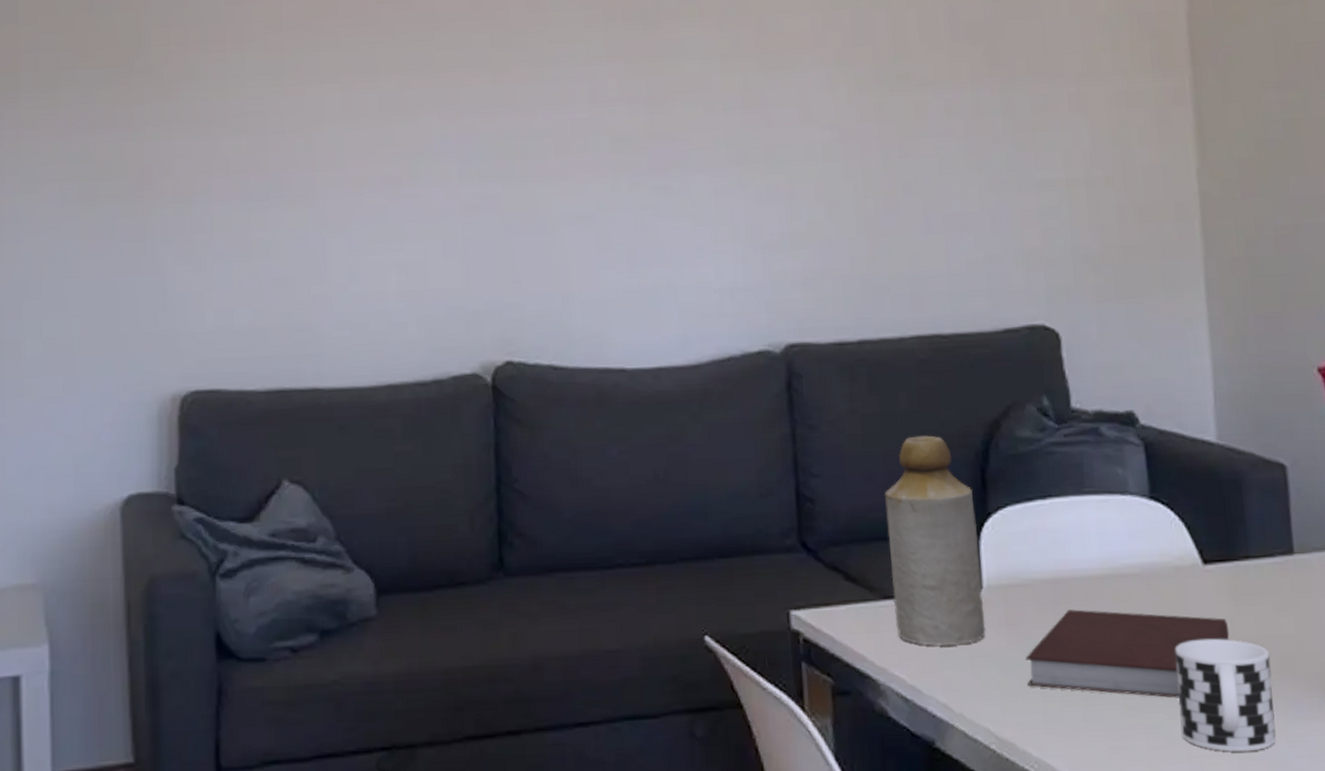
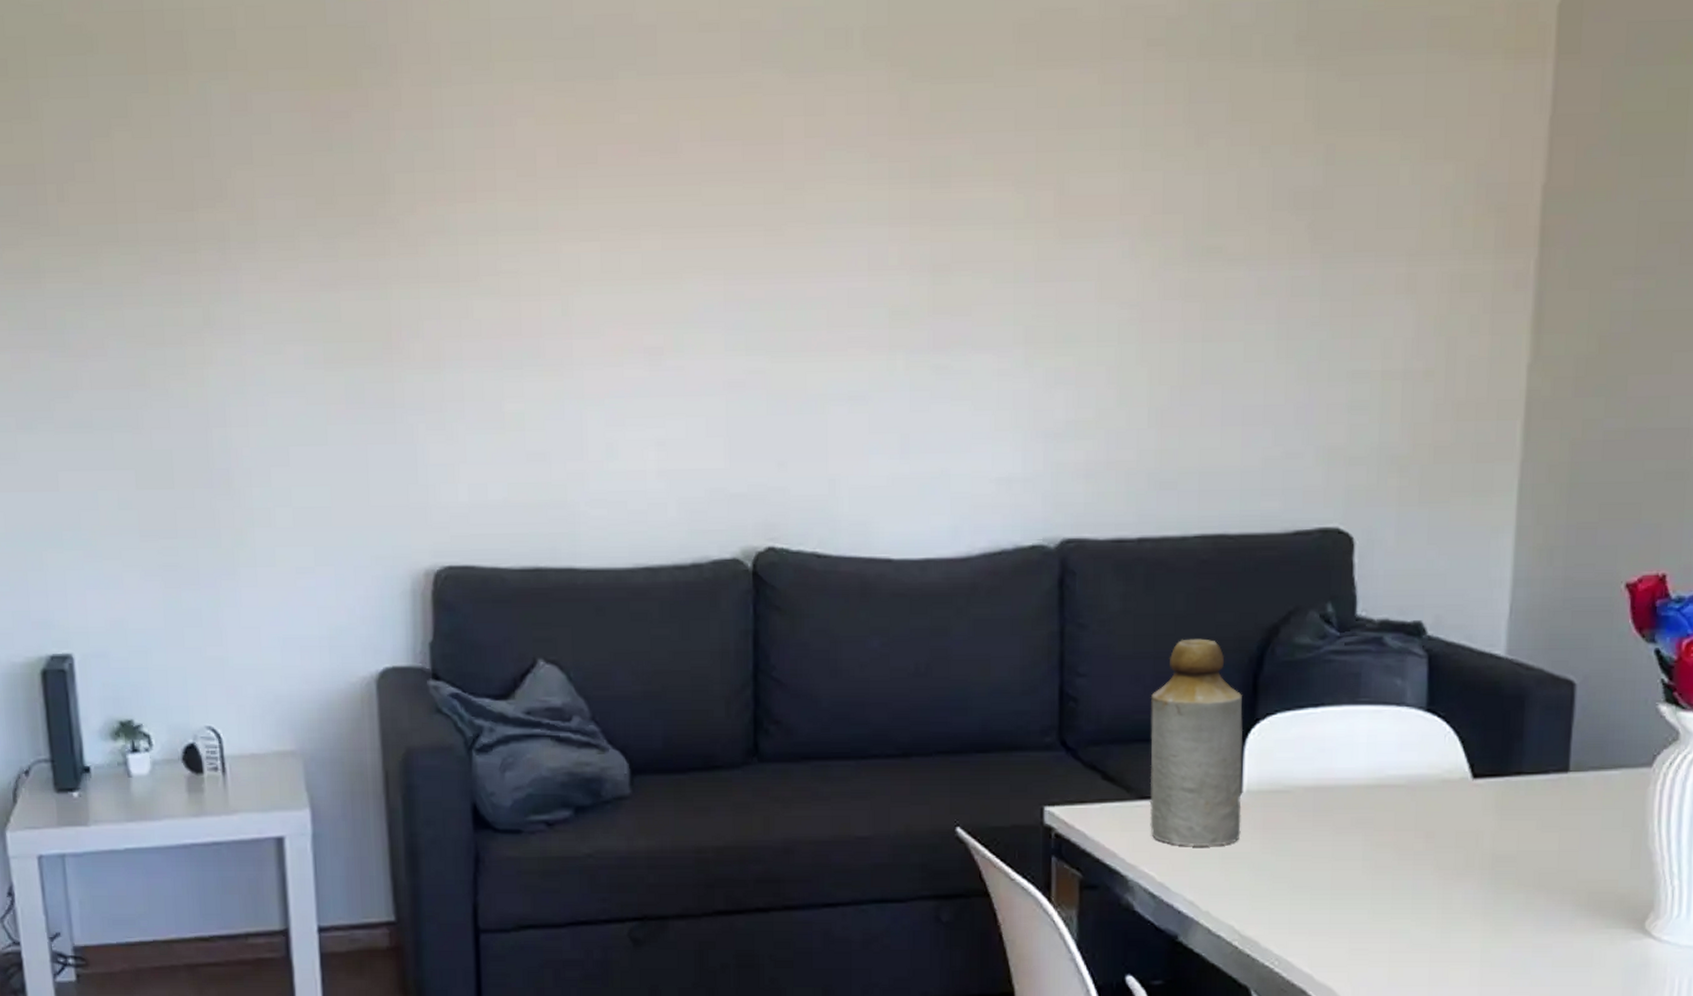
notebook: present [1025,609,1230,698] -> none [1276,817,1490,906]
cup: present [1175,638,1276,752] -> none [1426,851,1527,959]

